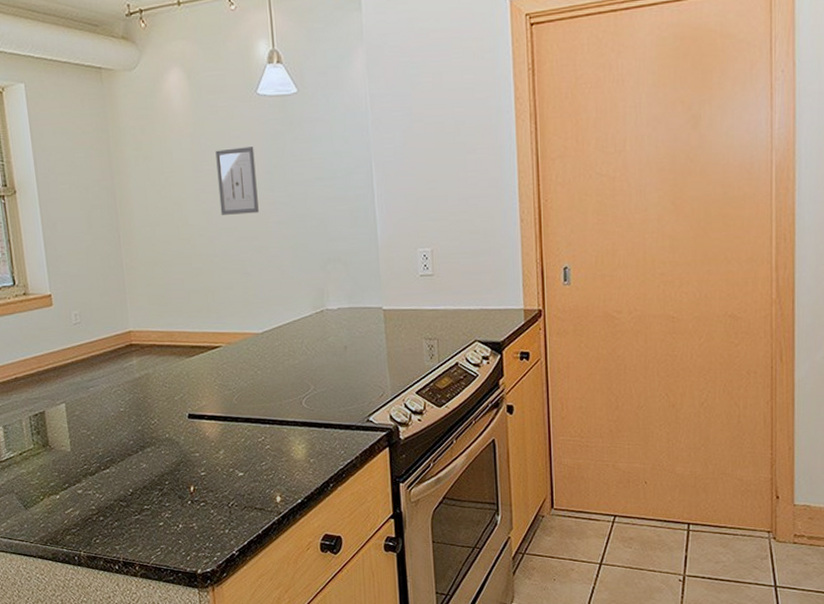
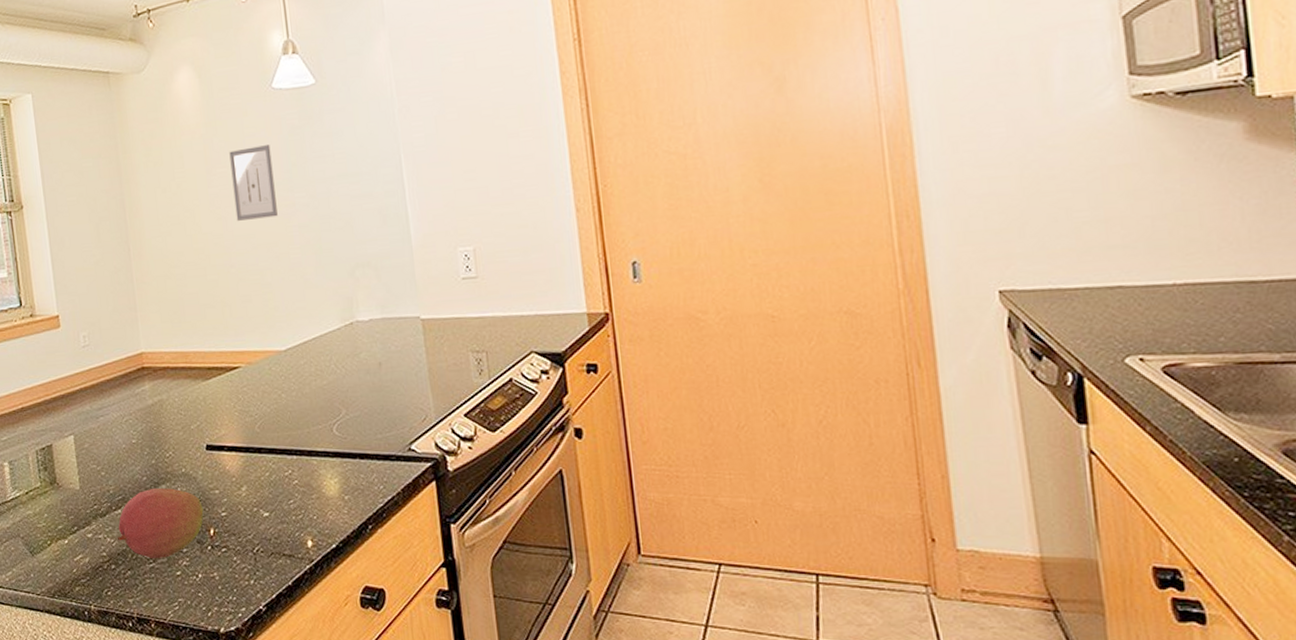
fruit: none [105,450,185,511] -> present [116,487,204,558]

